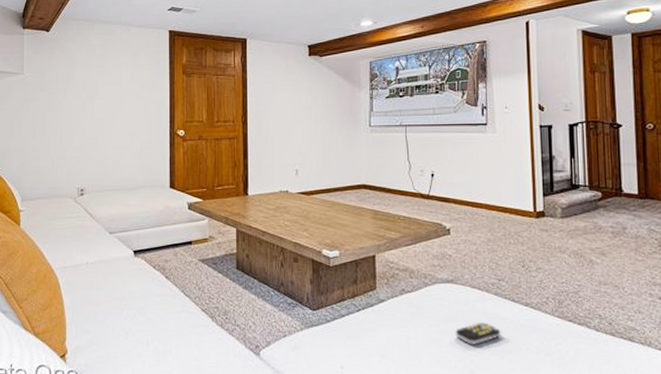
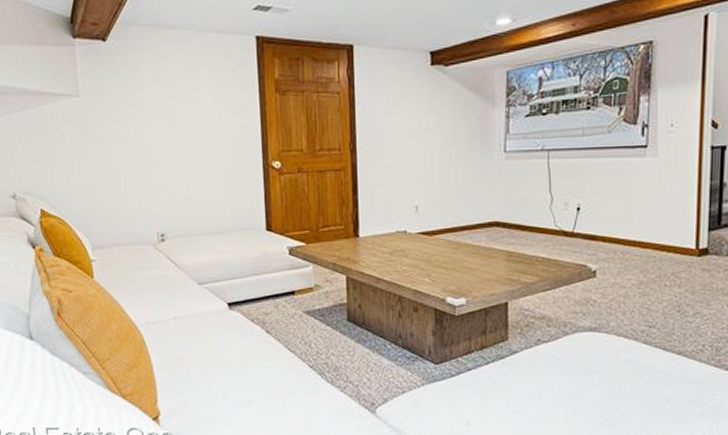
remote control: present [455,322,501,346] -> none [596,372,648,398]

